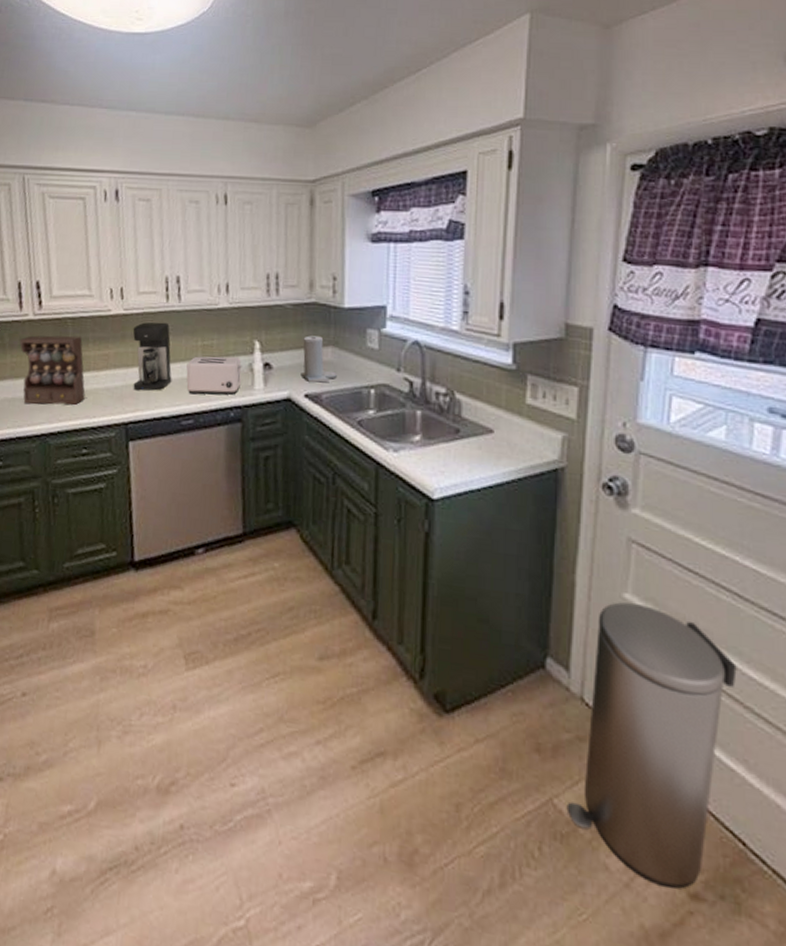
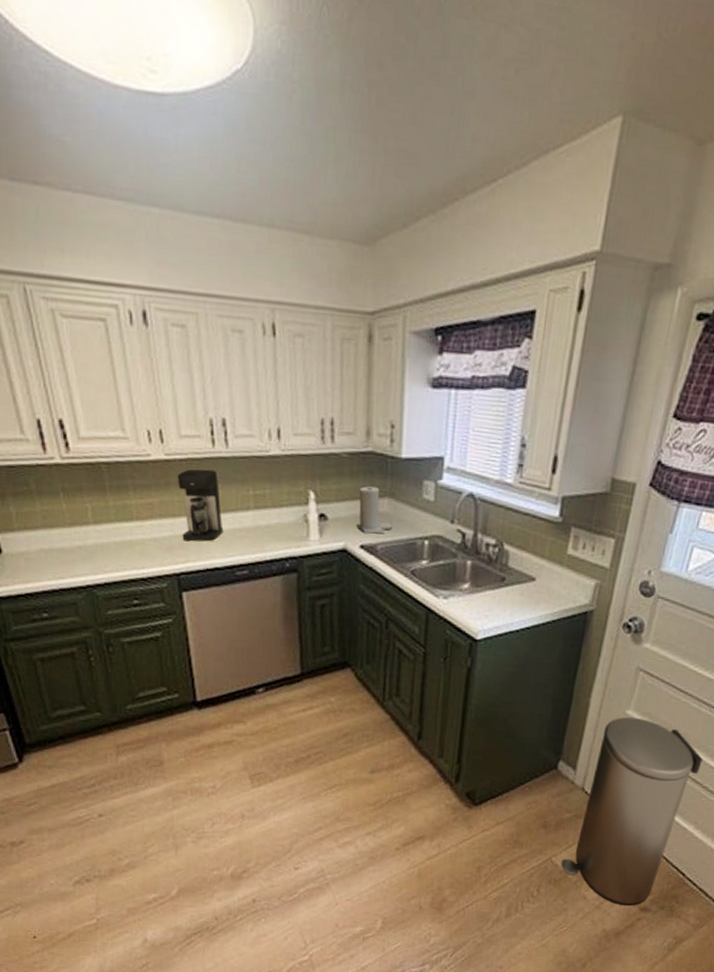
spice rack: present [19,335,86,405] -> none [47,481,131,556]
toaster: present [186,356,243,395] -> none [238,506,298,546]

